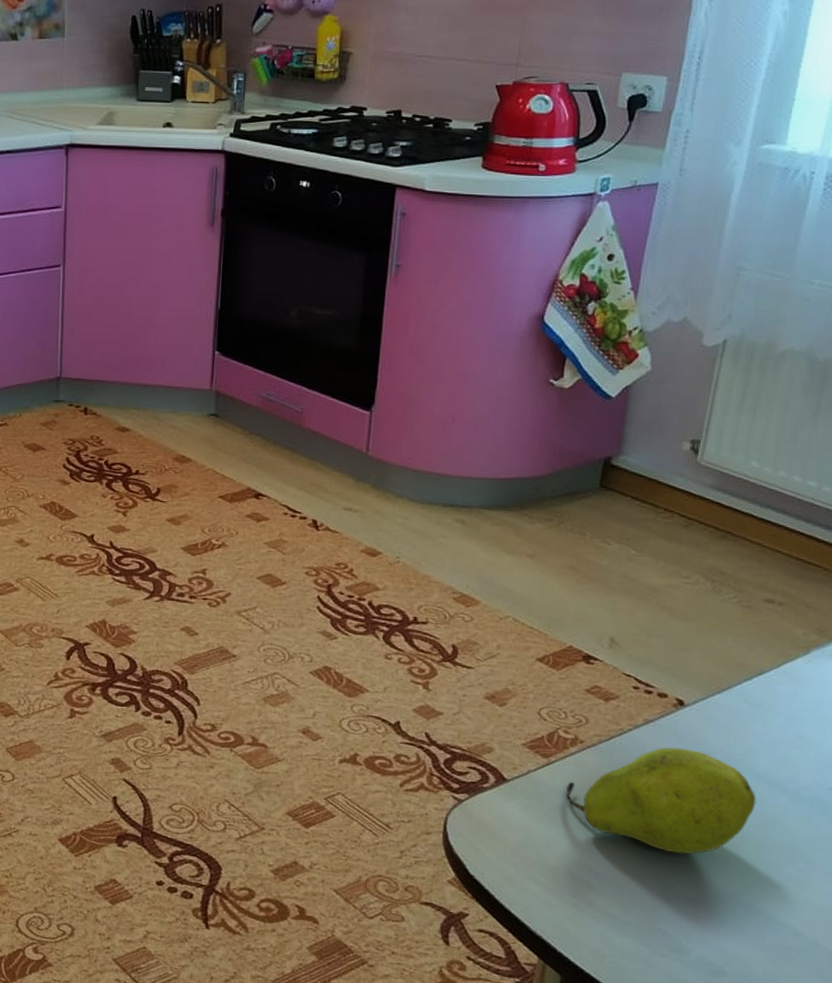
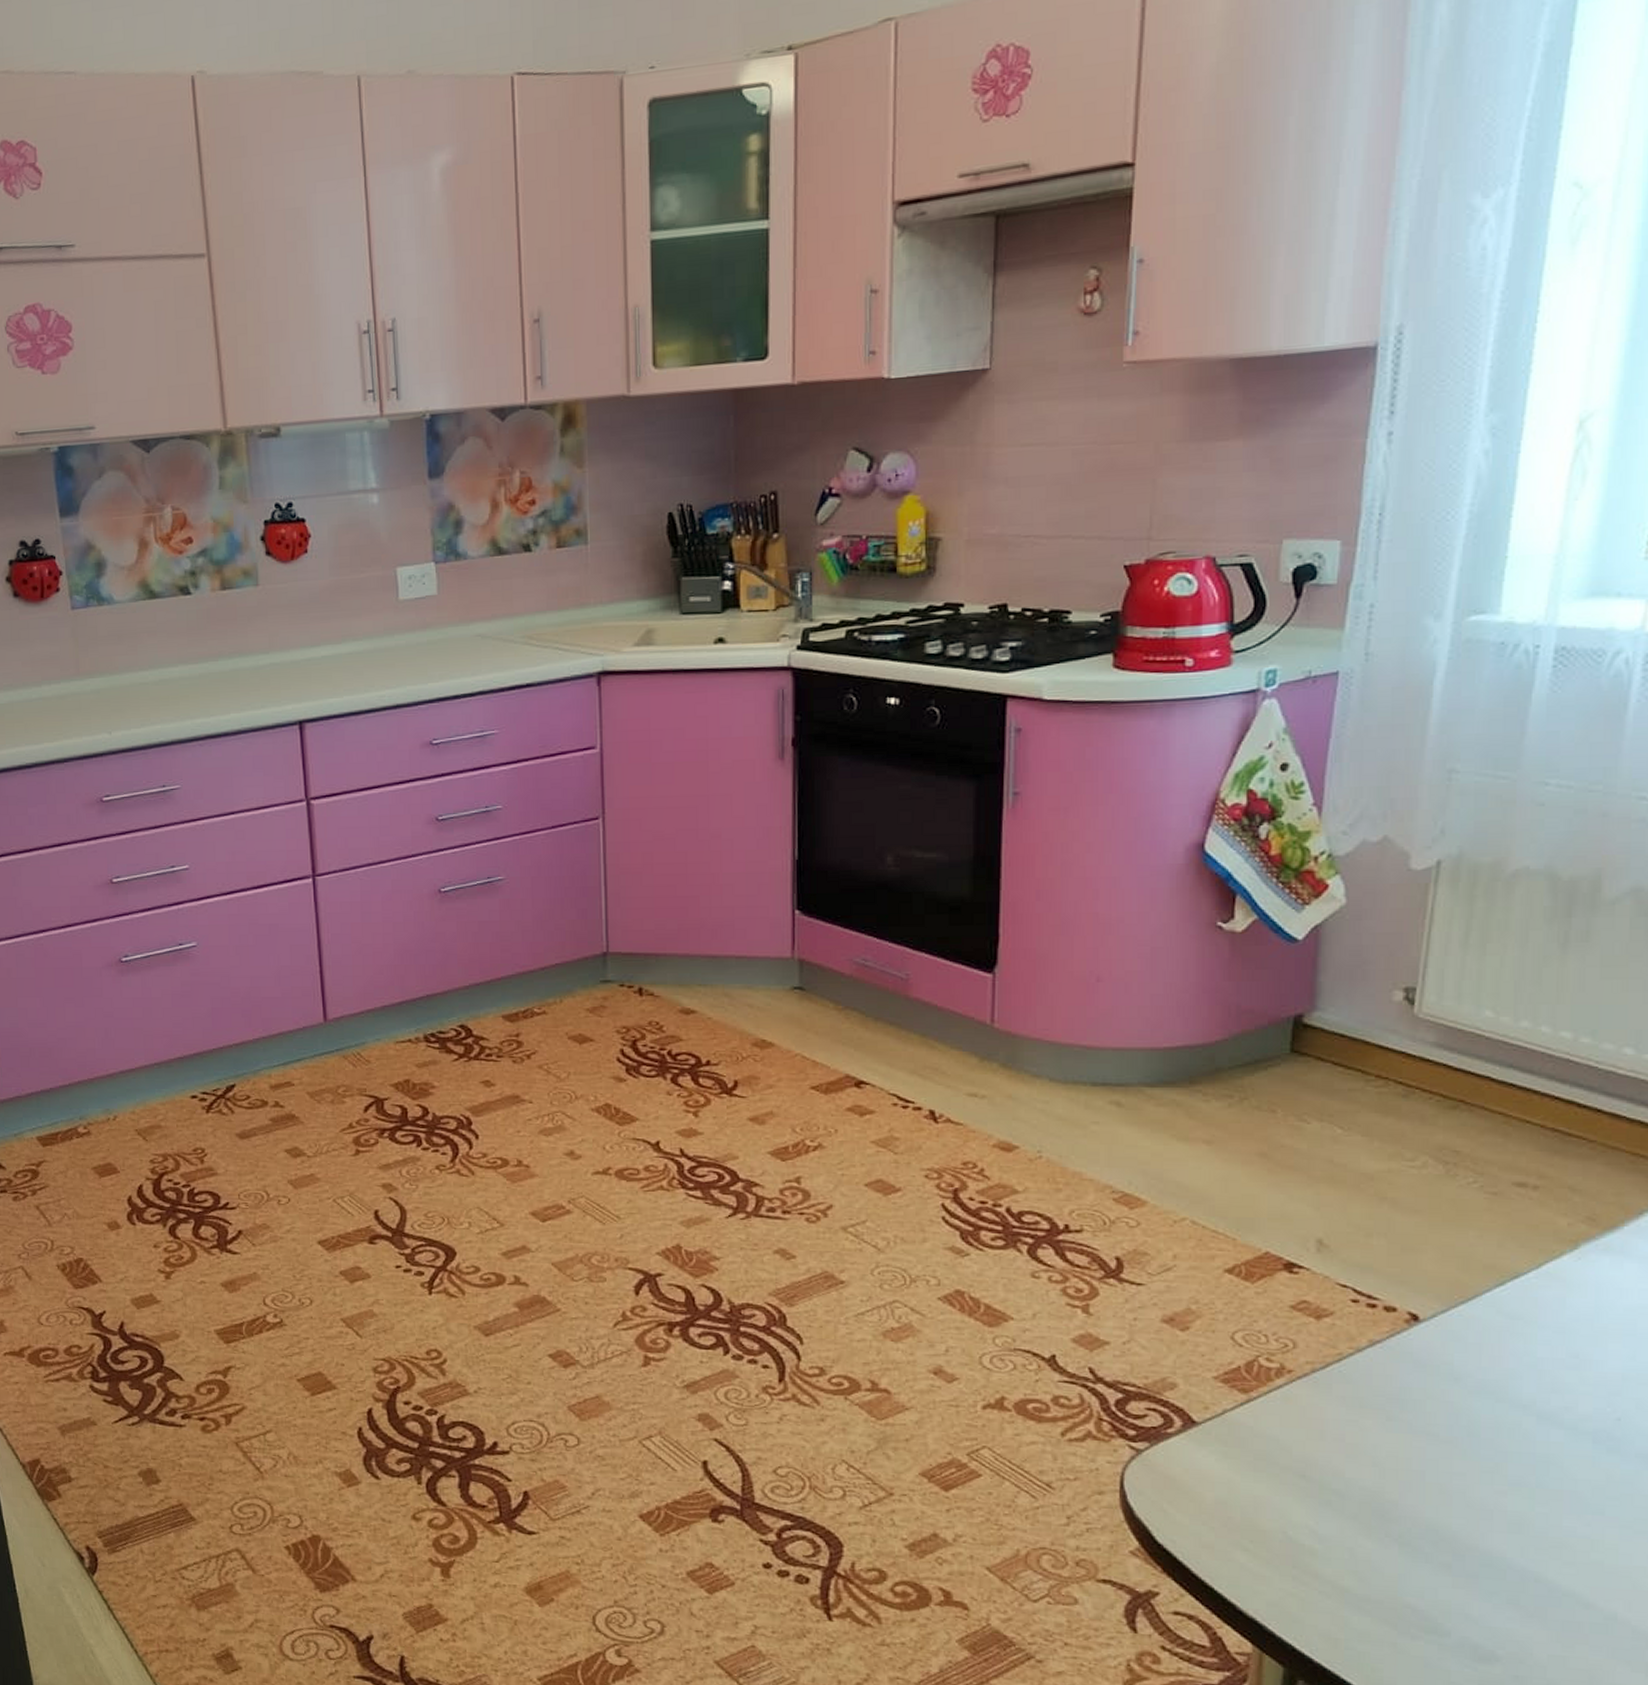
fruit: present [566,747,757,855] -> none [1275,1374,1522,1509]

